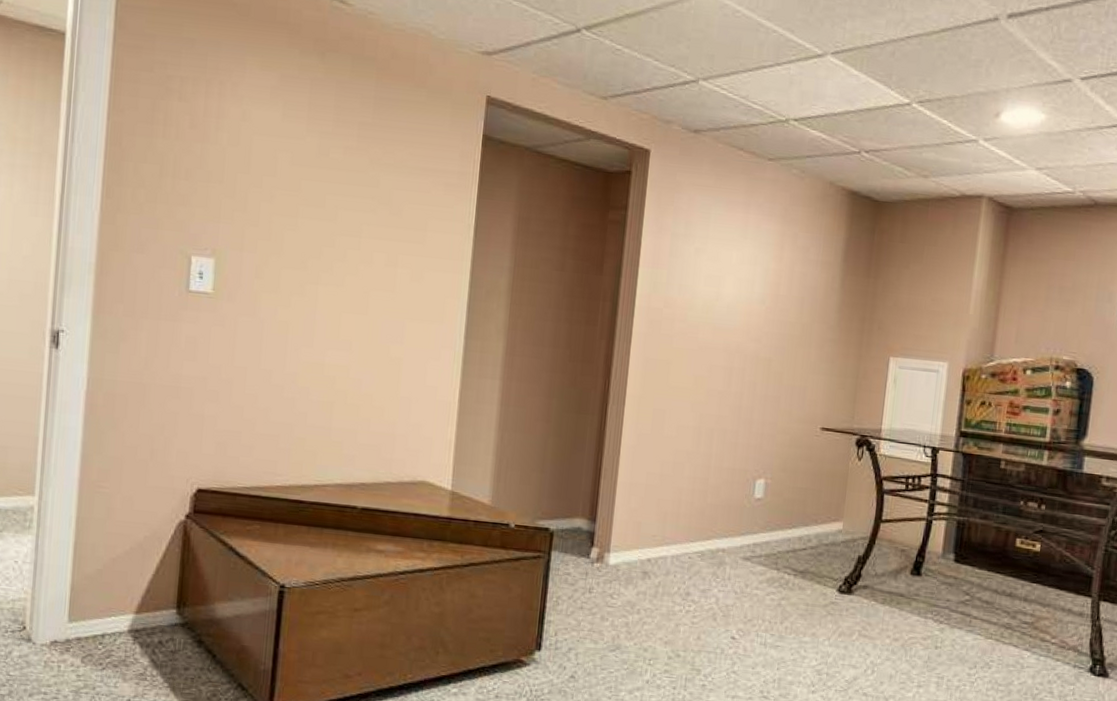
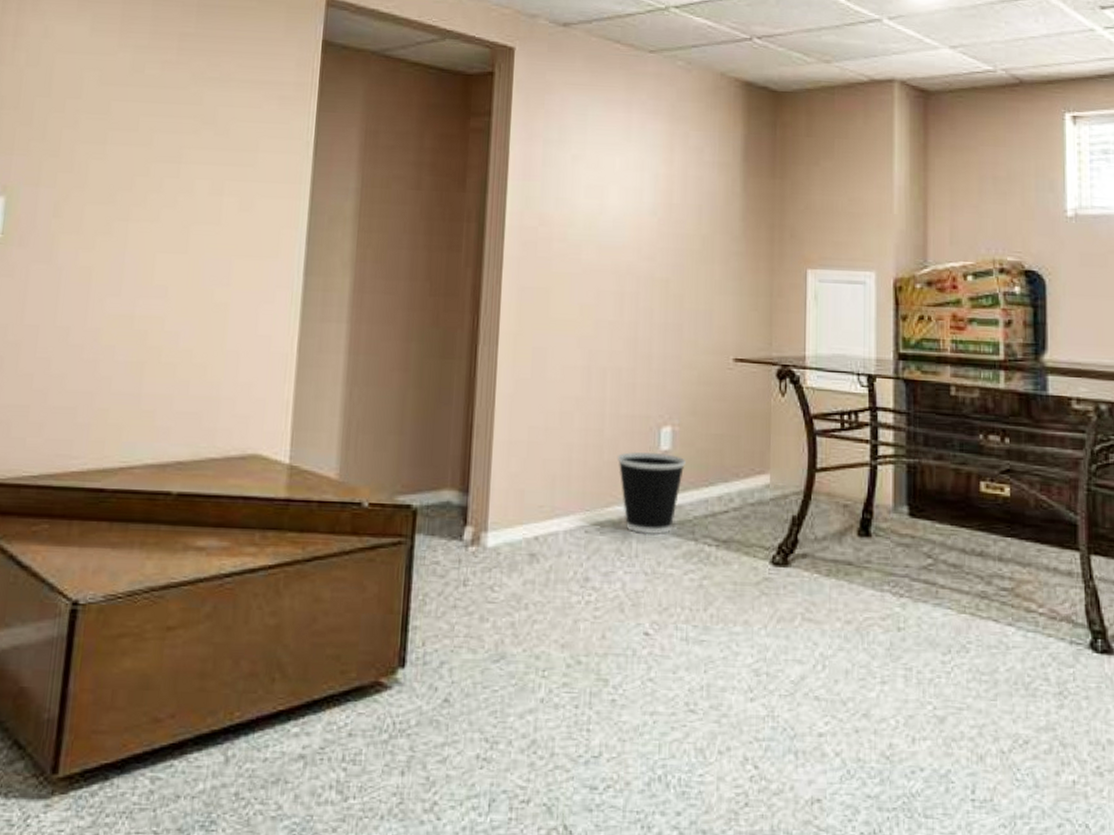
wastebasket: none [718,497,774,564] -> present [616,451,685,534]

